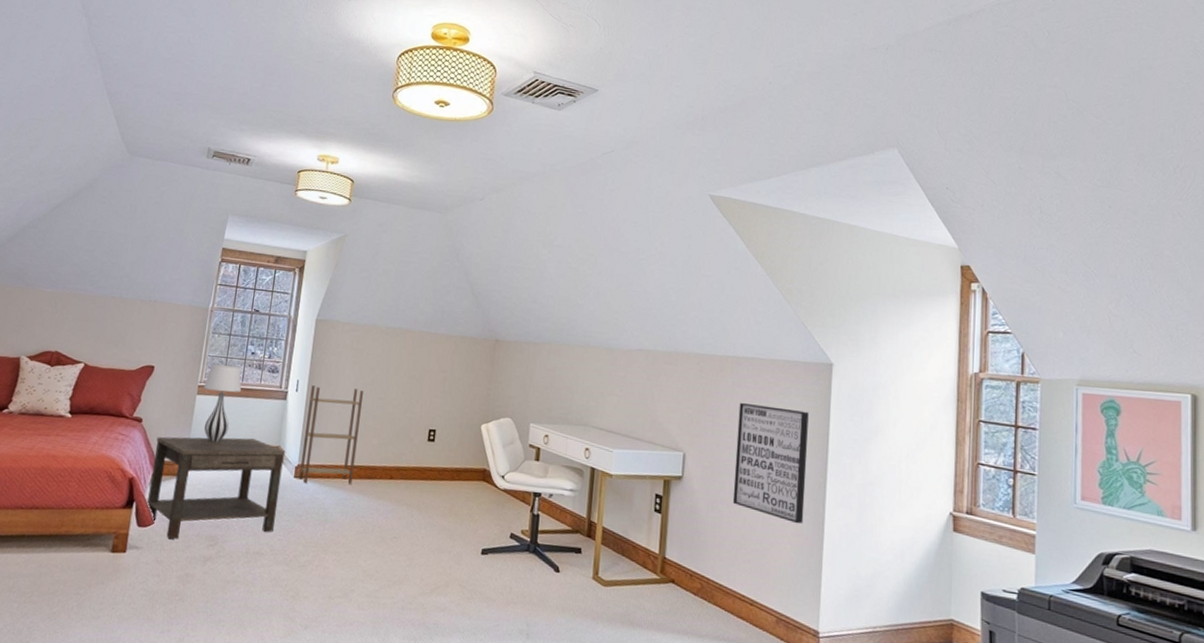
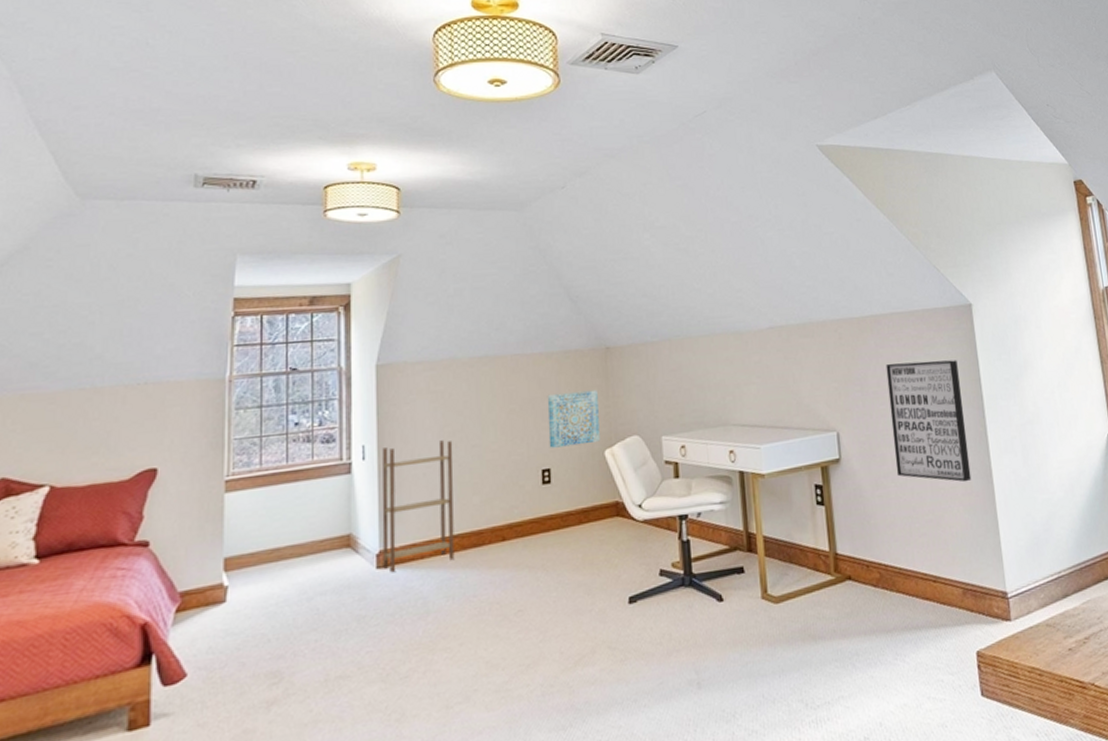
side table: present [147,436,286,540] -> none [173,532,360,692]
table lamp: present [203,363,242,443] -> none [232,444,288,550]
wall art: none [437,369,483,416] -> present [547,389,600,448]

